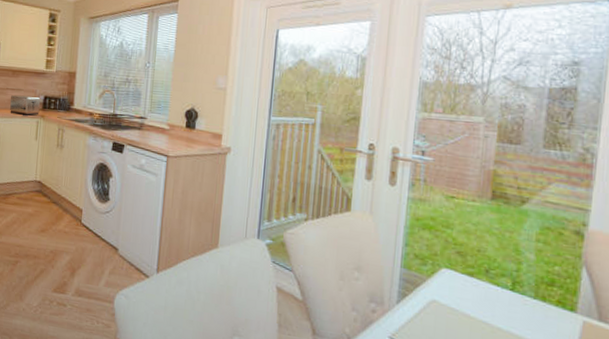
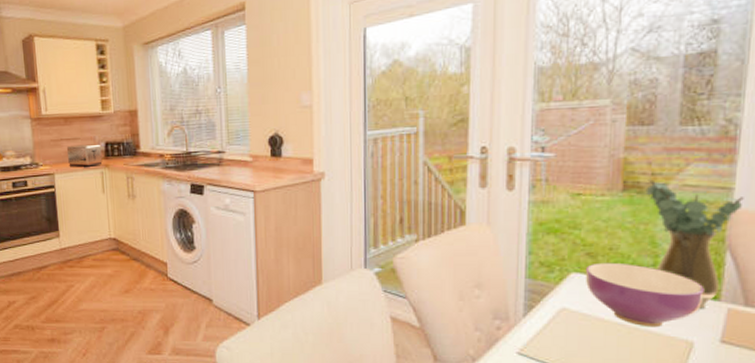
bowl: none [455,262,562,330] -> present [585,262,704,328]
vase: none [511,192,599,318] -> present [645,179,744,309]

